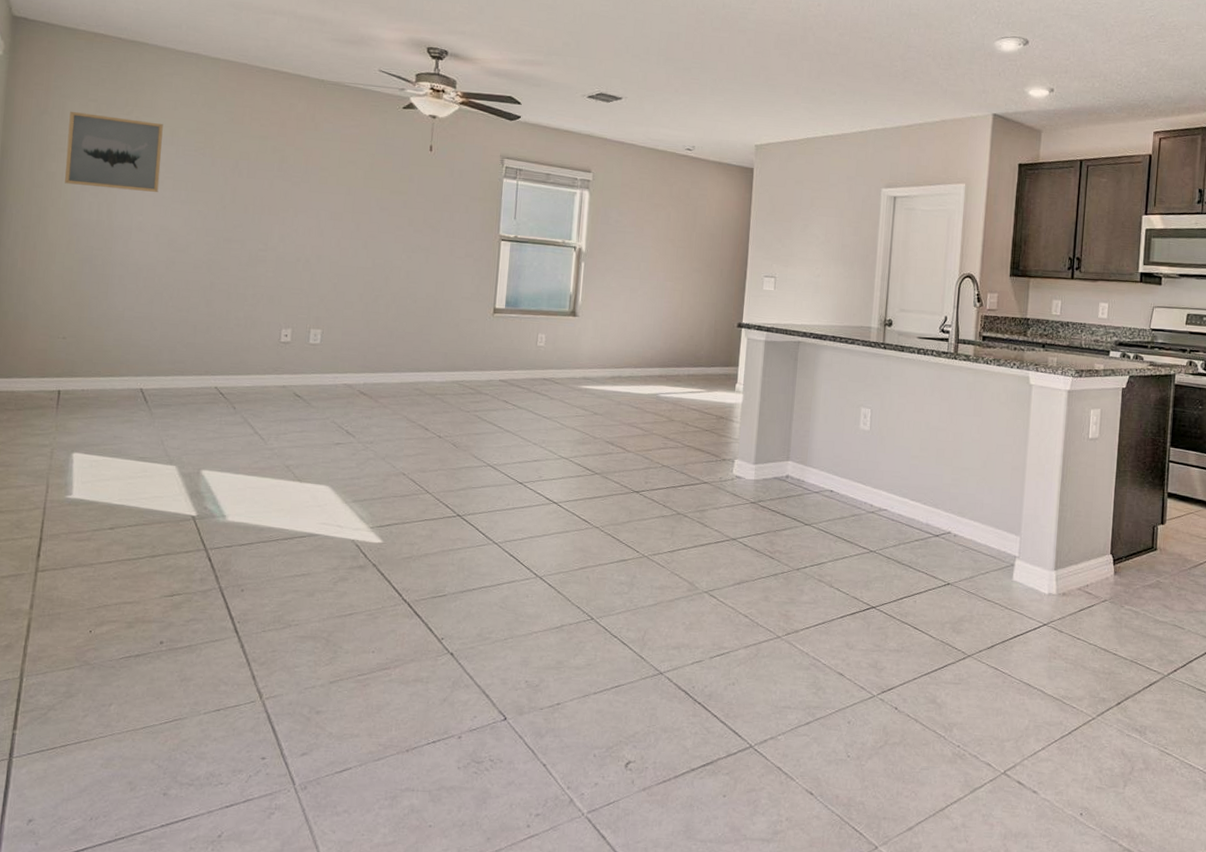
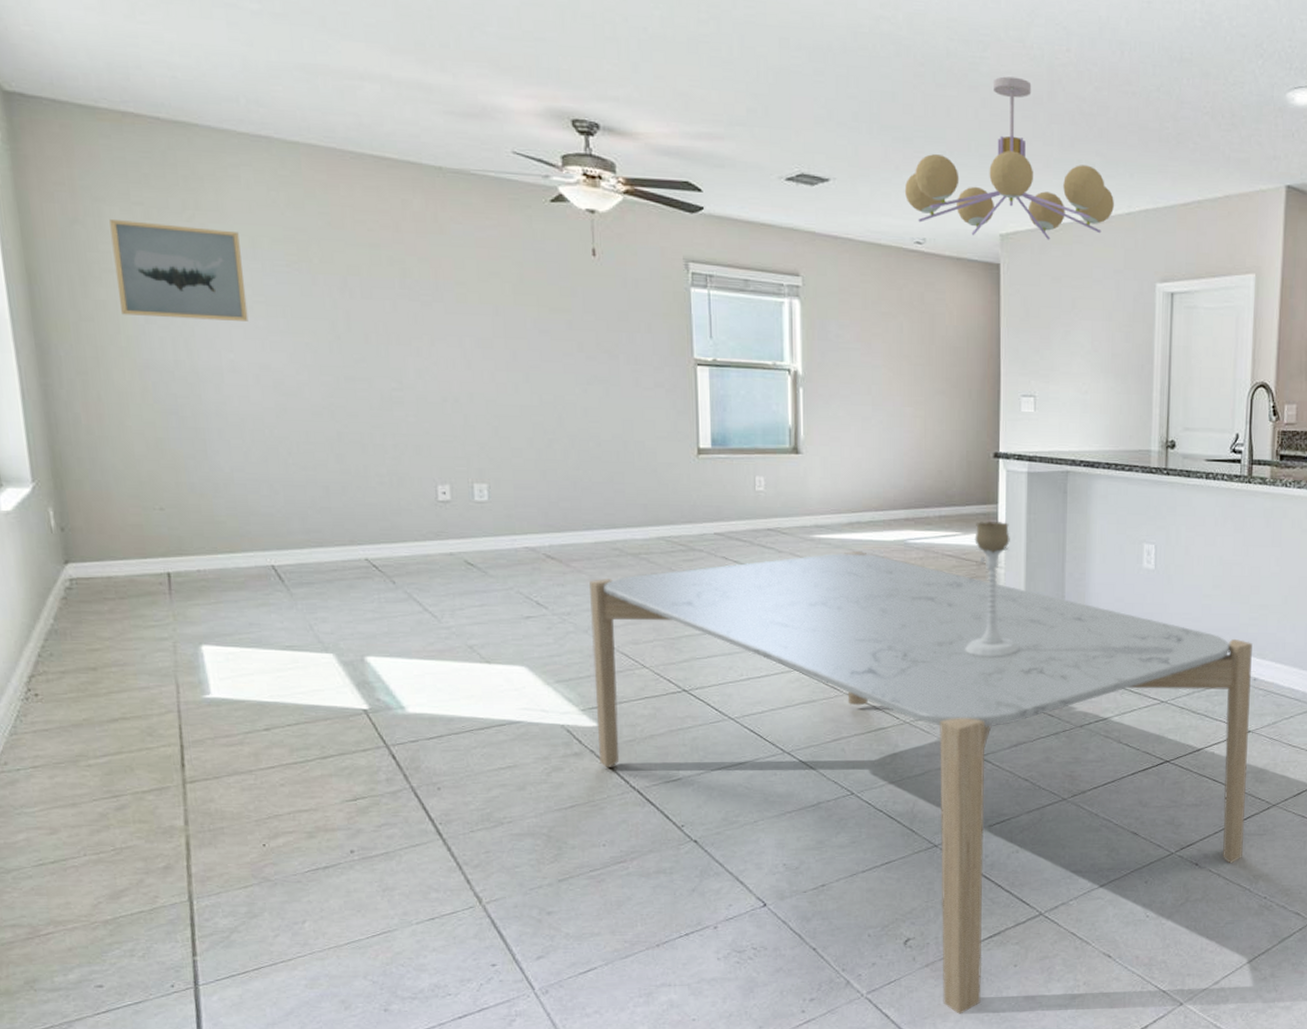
dining table: none [379,401,954,841] -> present [589,551,1252,1014]
chandelier: none [680,23,850,151] -> present [904,76,1114,240]
candle holder: none [700,381,747,502] -> present [964,522,1019,657]

